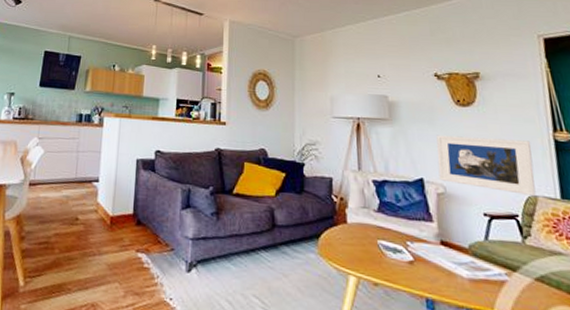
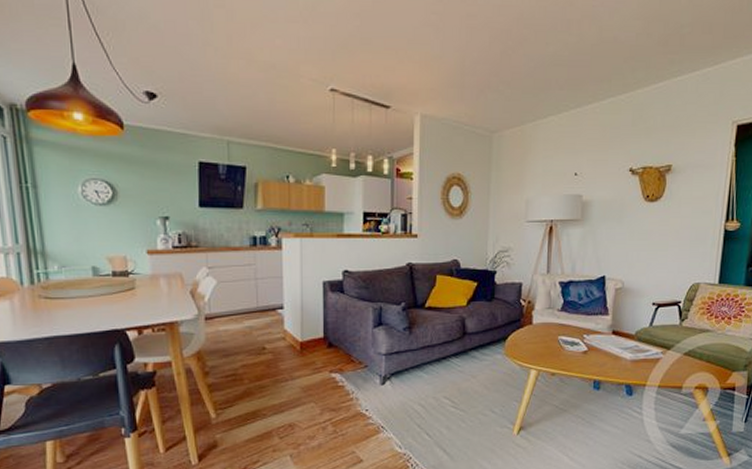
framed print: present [436,135,536,196] -> none [619,232,704,283]

